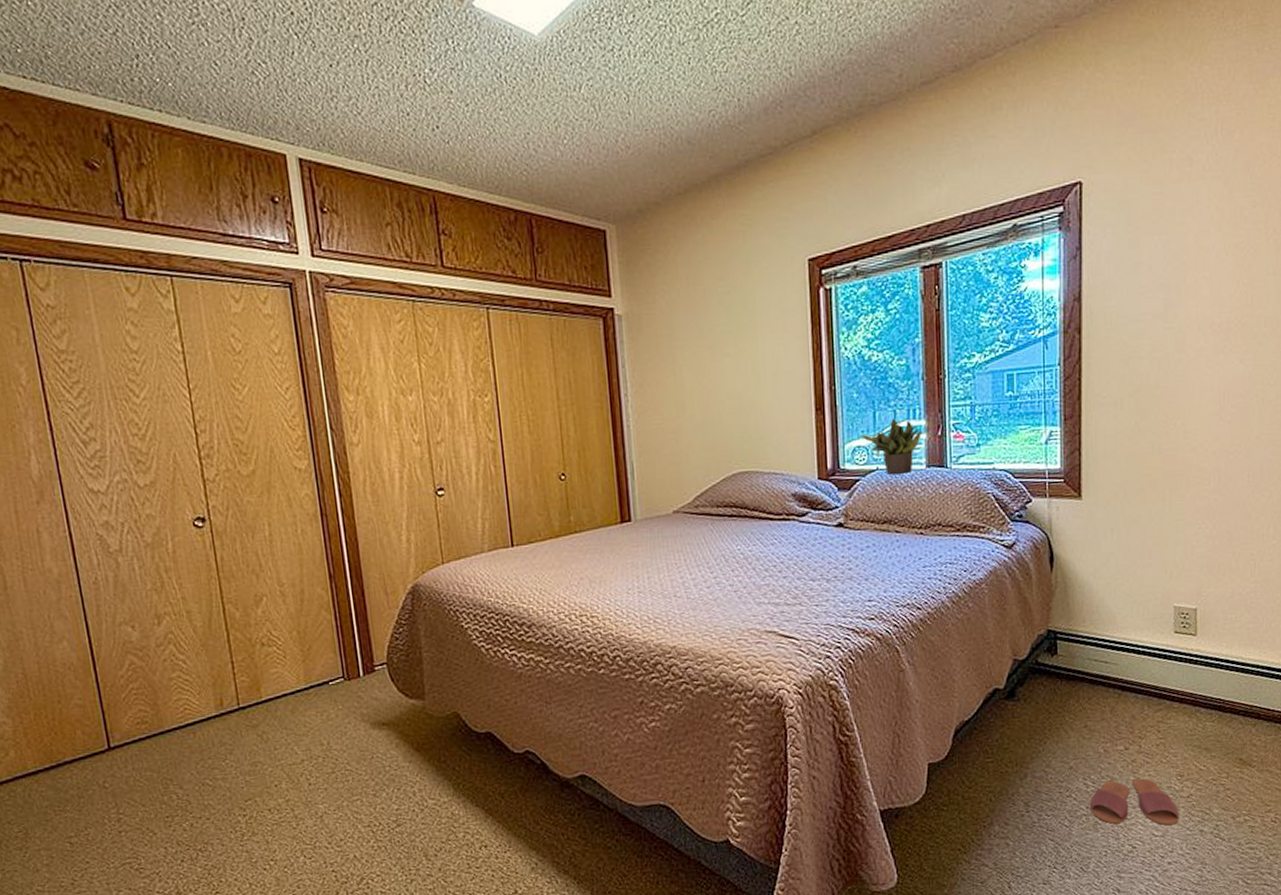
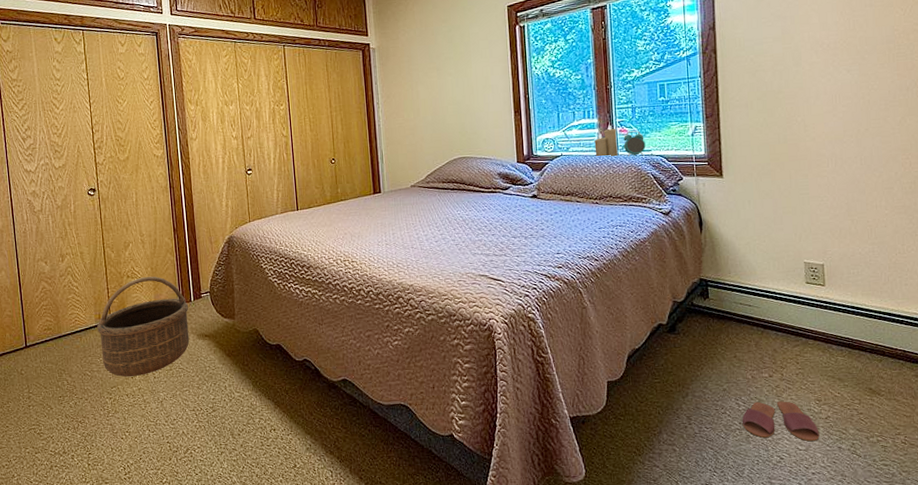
basket: none [217,642,360,785] -> present [96,276,190,377]
potted plant: present [859,418,922,476] -> none [547,117,595,160]
candle: none [920,428,951,472] -> present [594,125,618,157]
alarm clock: none [959,436,987,472] -> present [623,131,646,157]

